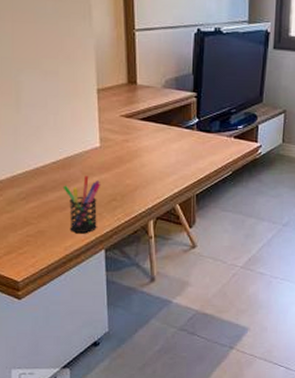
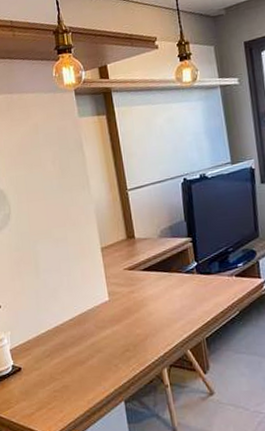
pen holder: present [62,176,101,233] -> none [80,329,115,386]

